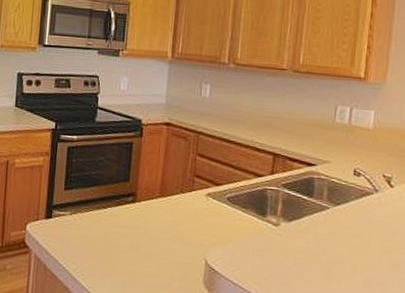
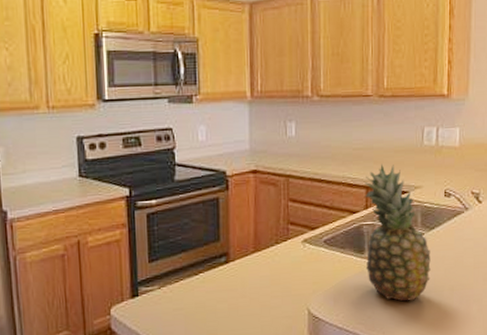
fruit: none [266,134,335,272] -> present [365,164,431,301]

